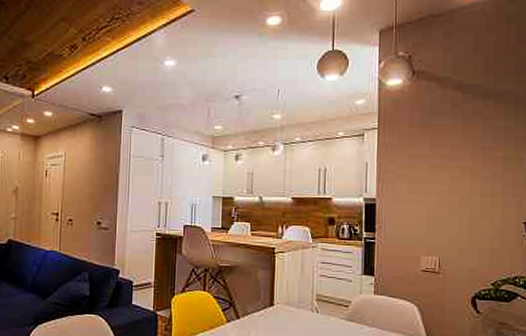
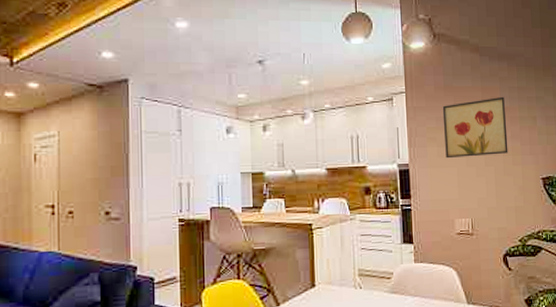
wall art: none [416,135,488,196] -> present [442,96,508,159]

